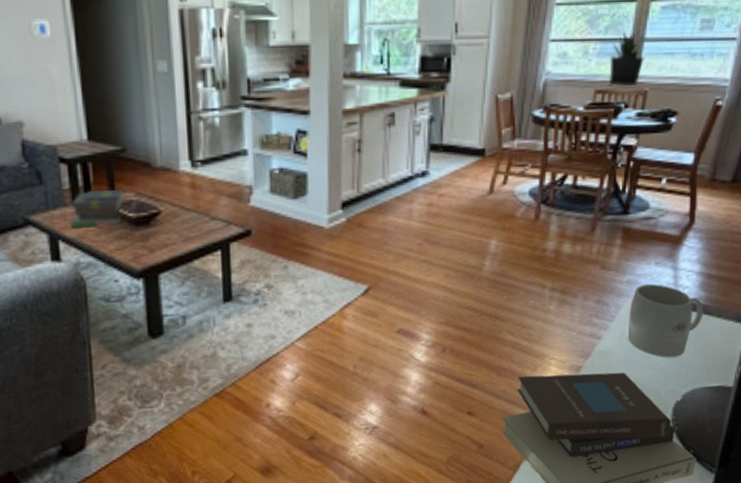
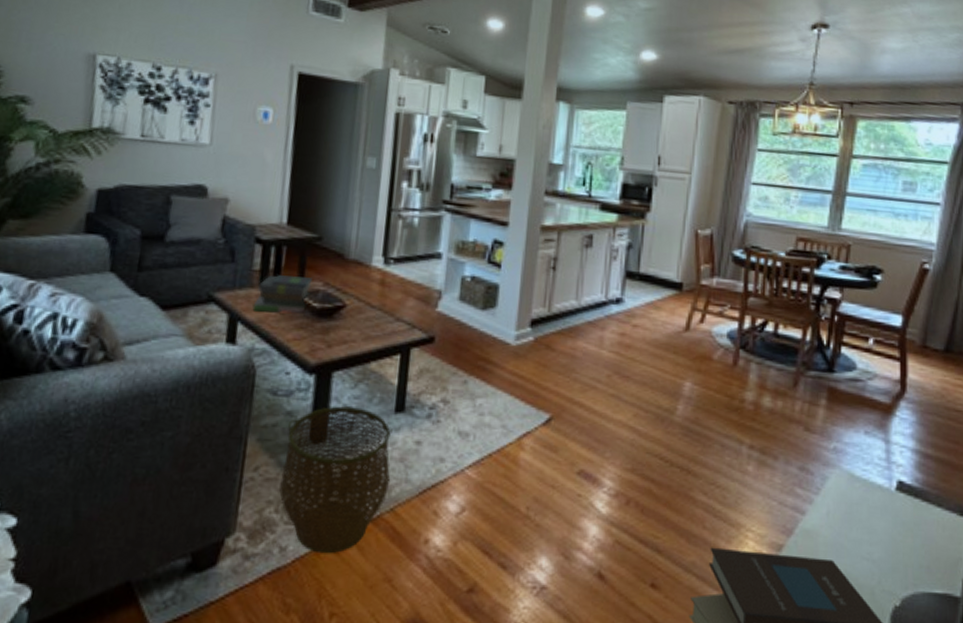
basket: none [126,302,229,427] -> present [279,406,393,554]
planter: present [609,30,644,87] -> none [811,182,847,239]
mug: present [627,284,704,358] -> none [835,455,921,550]

